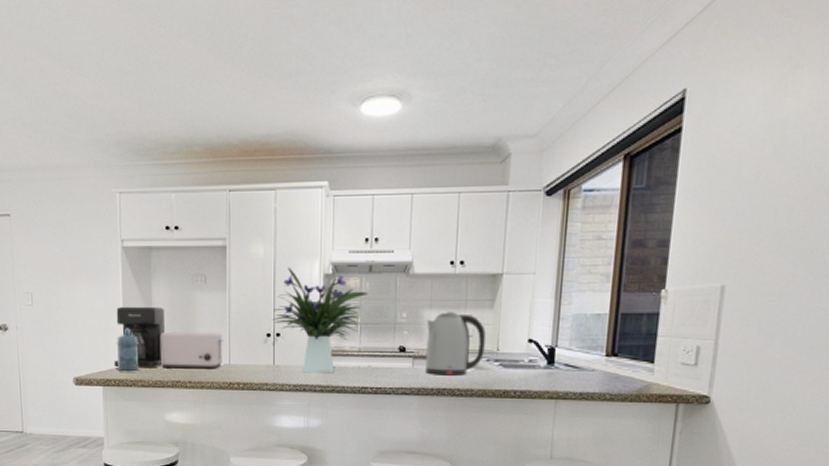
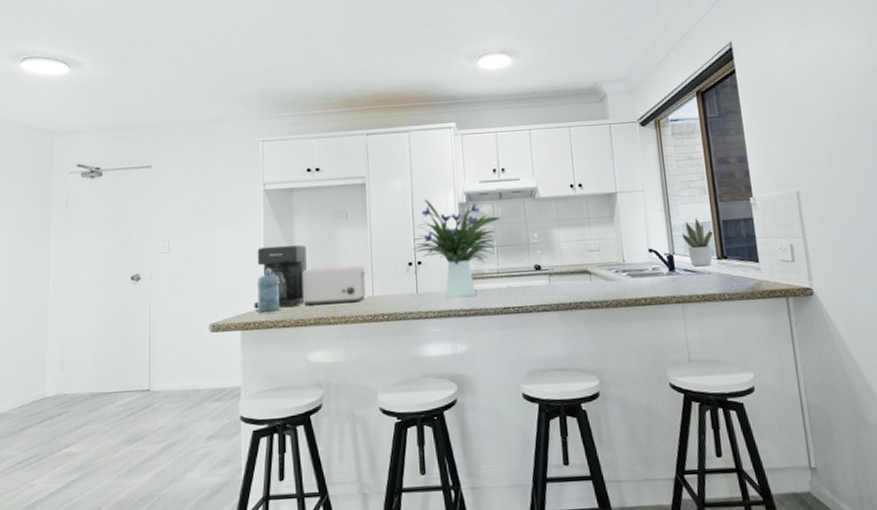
kettle: present [425,312,486,376] -> none [557,229,612,290]
potted plant: none [570,307,610,363] -> present [682,217,715,267]

